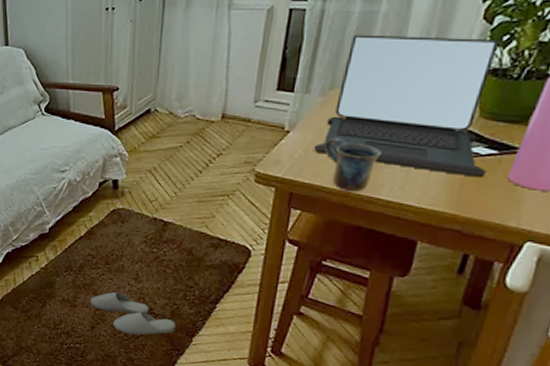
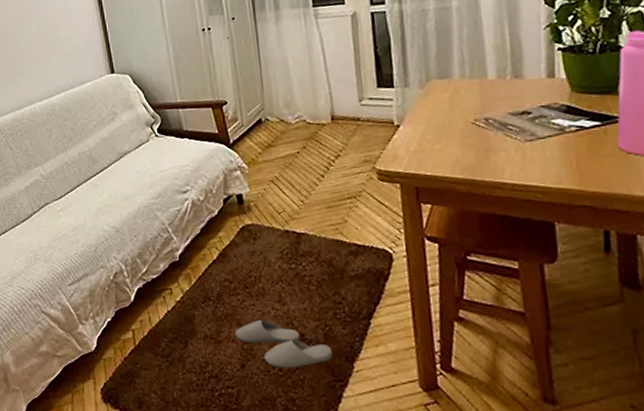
laptop: present [313,34,499,178] -> none [426,20,597,151]
mug: present [324,137,381,192] -> none [436,126,492,179]

